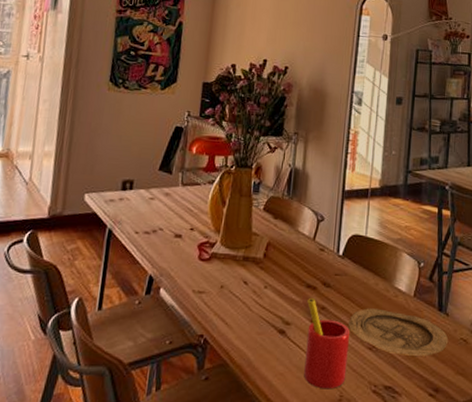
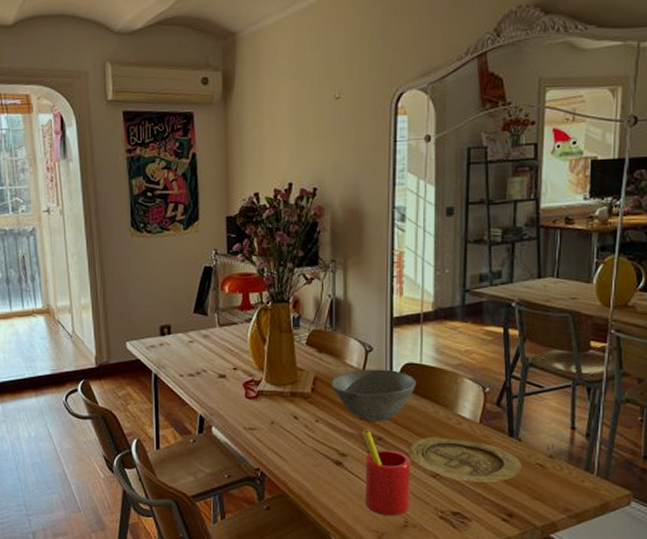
bowl: none [282,237,360,291] -> present [331,369,416,422]

